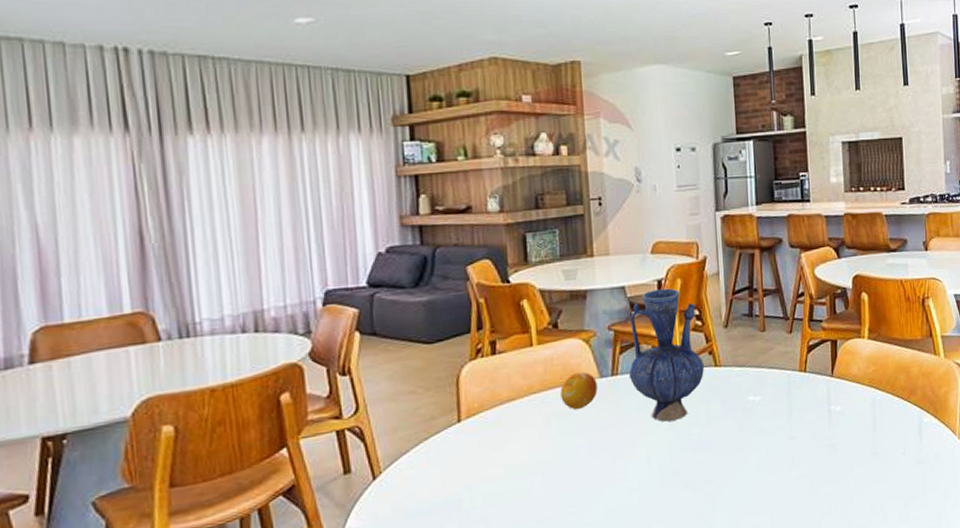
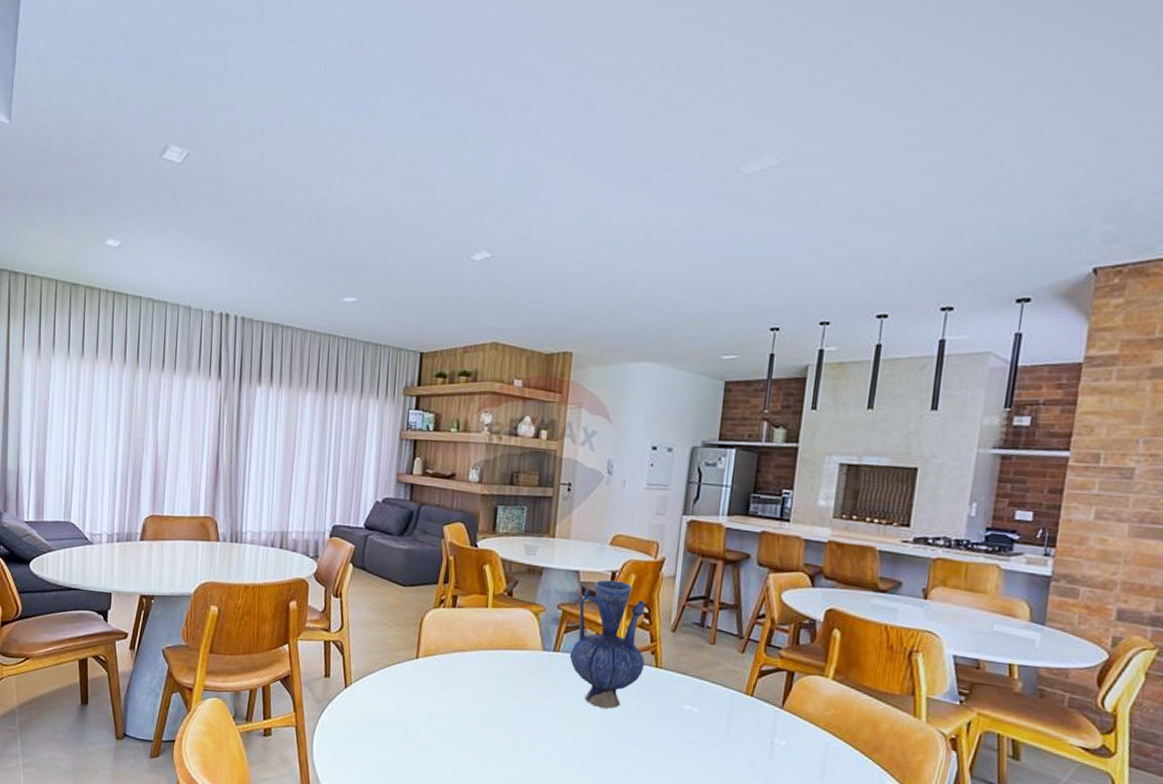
fruit: present [560,372,598,410] -> none [504,640,539,675]

